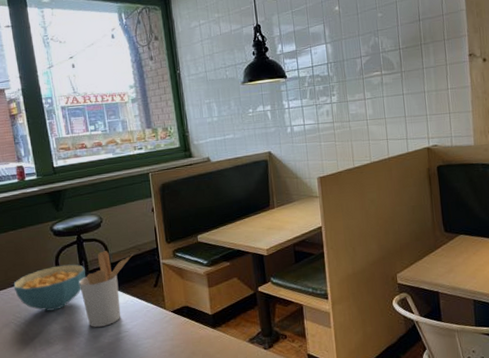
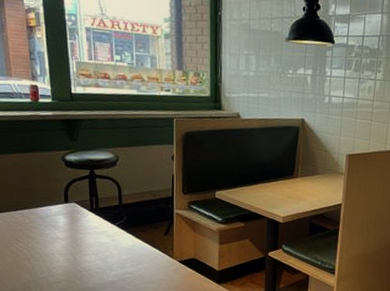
cereal bowl: present [13,264,86,311] -> none [18,197,95,242]
utensil holder: present [79,251,134,327] -> none [88,191,147,265]

